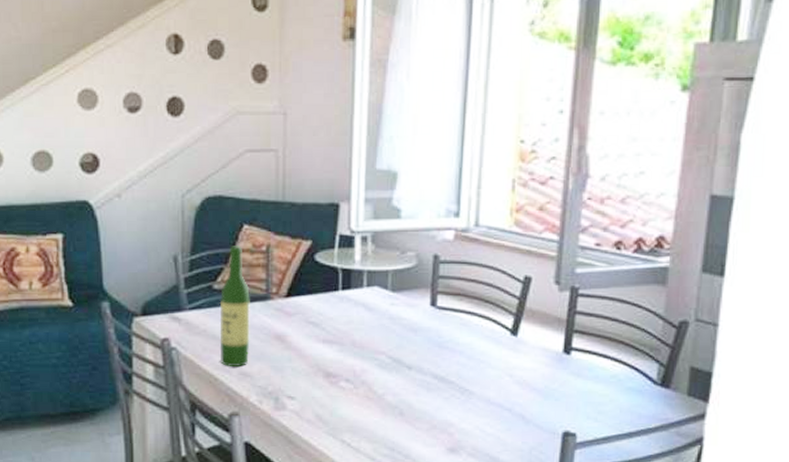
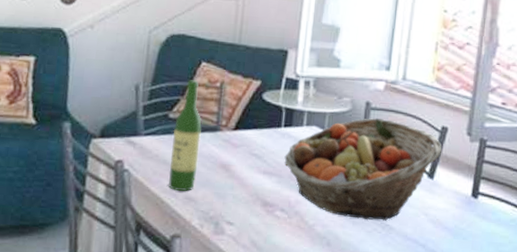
fruit basket: none [345,273,525,386] -> present [284,118,442,221]

